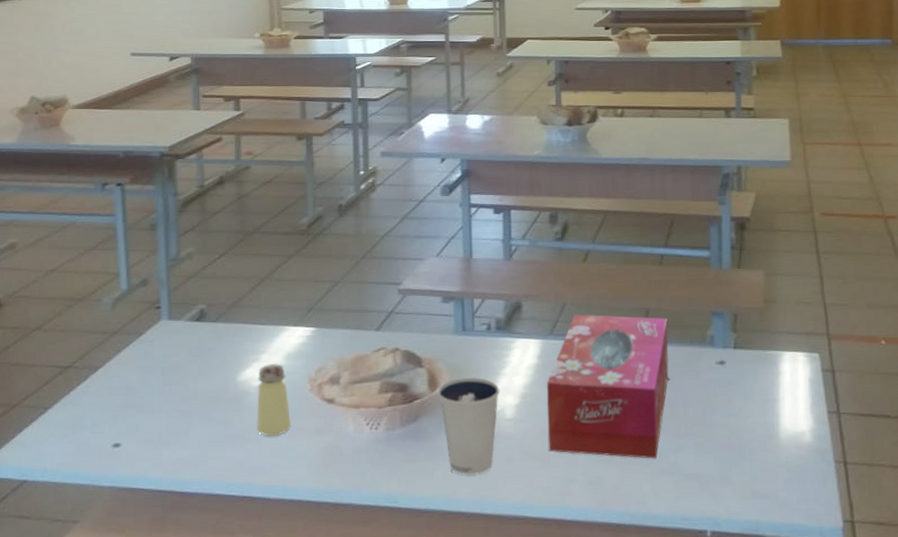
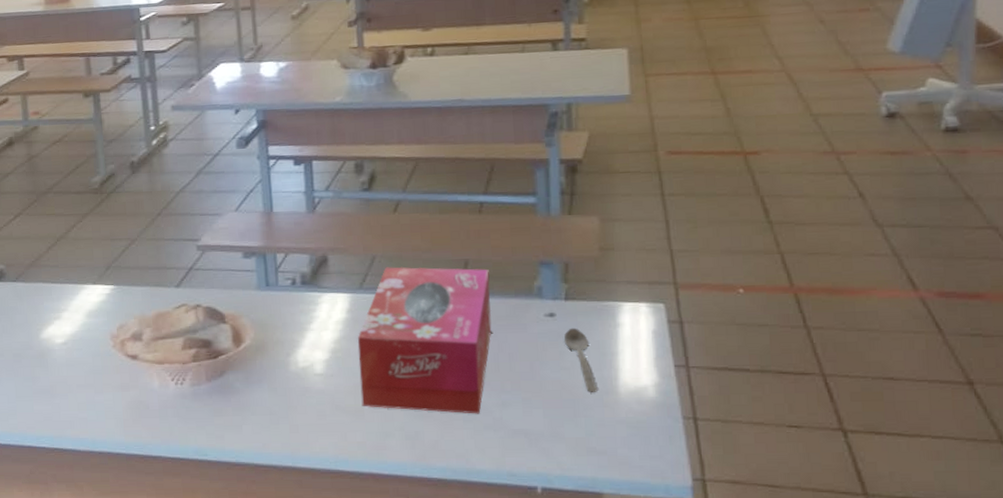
saltshaker: present [257,363,292,437] -> none [60,320,97,392]
dixie cup: present [437,377,500,475] -> none [242,332,309,429]
spoon: none [733,375,762,437] -> present [564,327,598,392]

